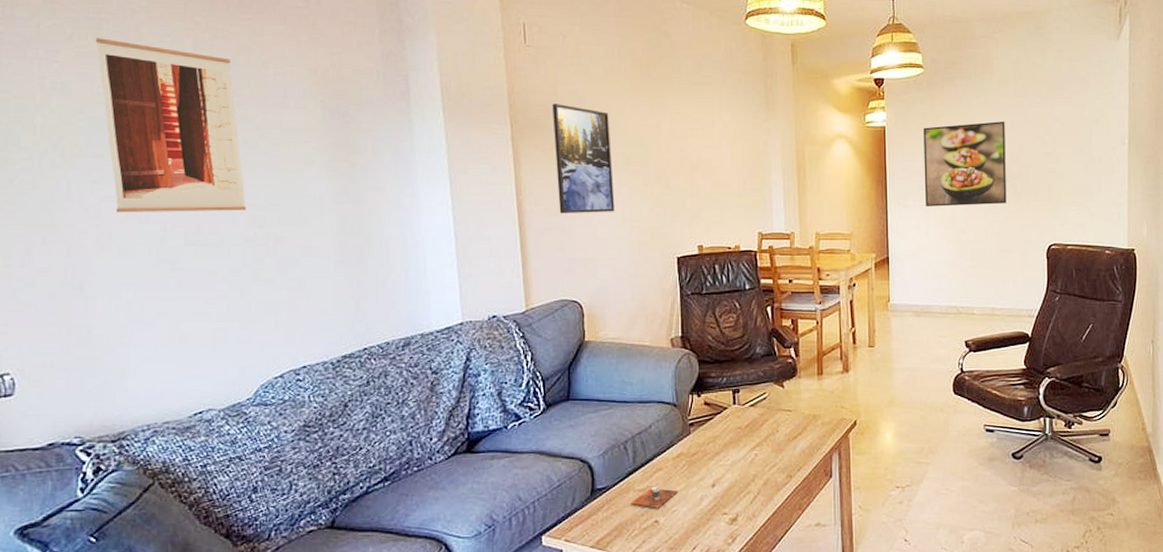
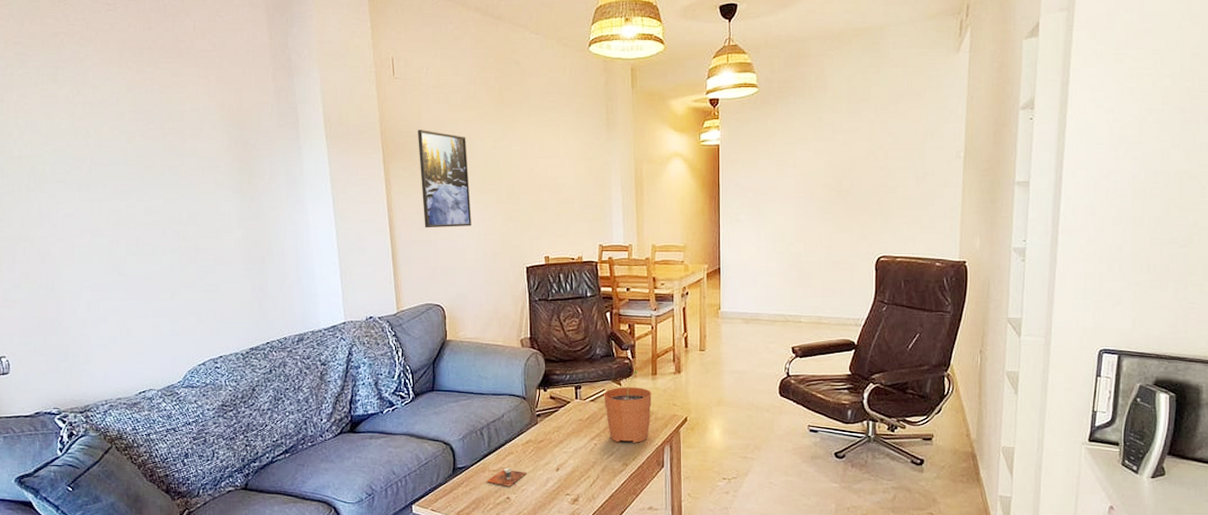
wall art: present [95,38,247,213] -> none [54,83,173,228]
plant pot: none [765,370,818,452] -> present [604,370,652,443]
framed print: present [923,121,1007,207] -> none [756,137,837,220]

